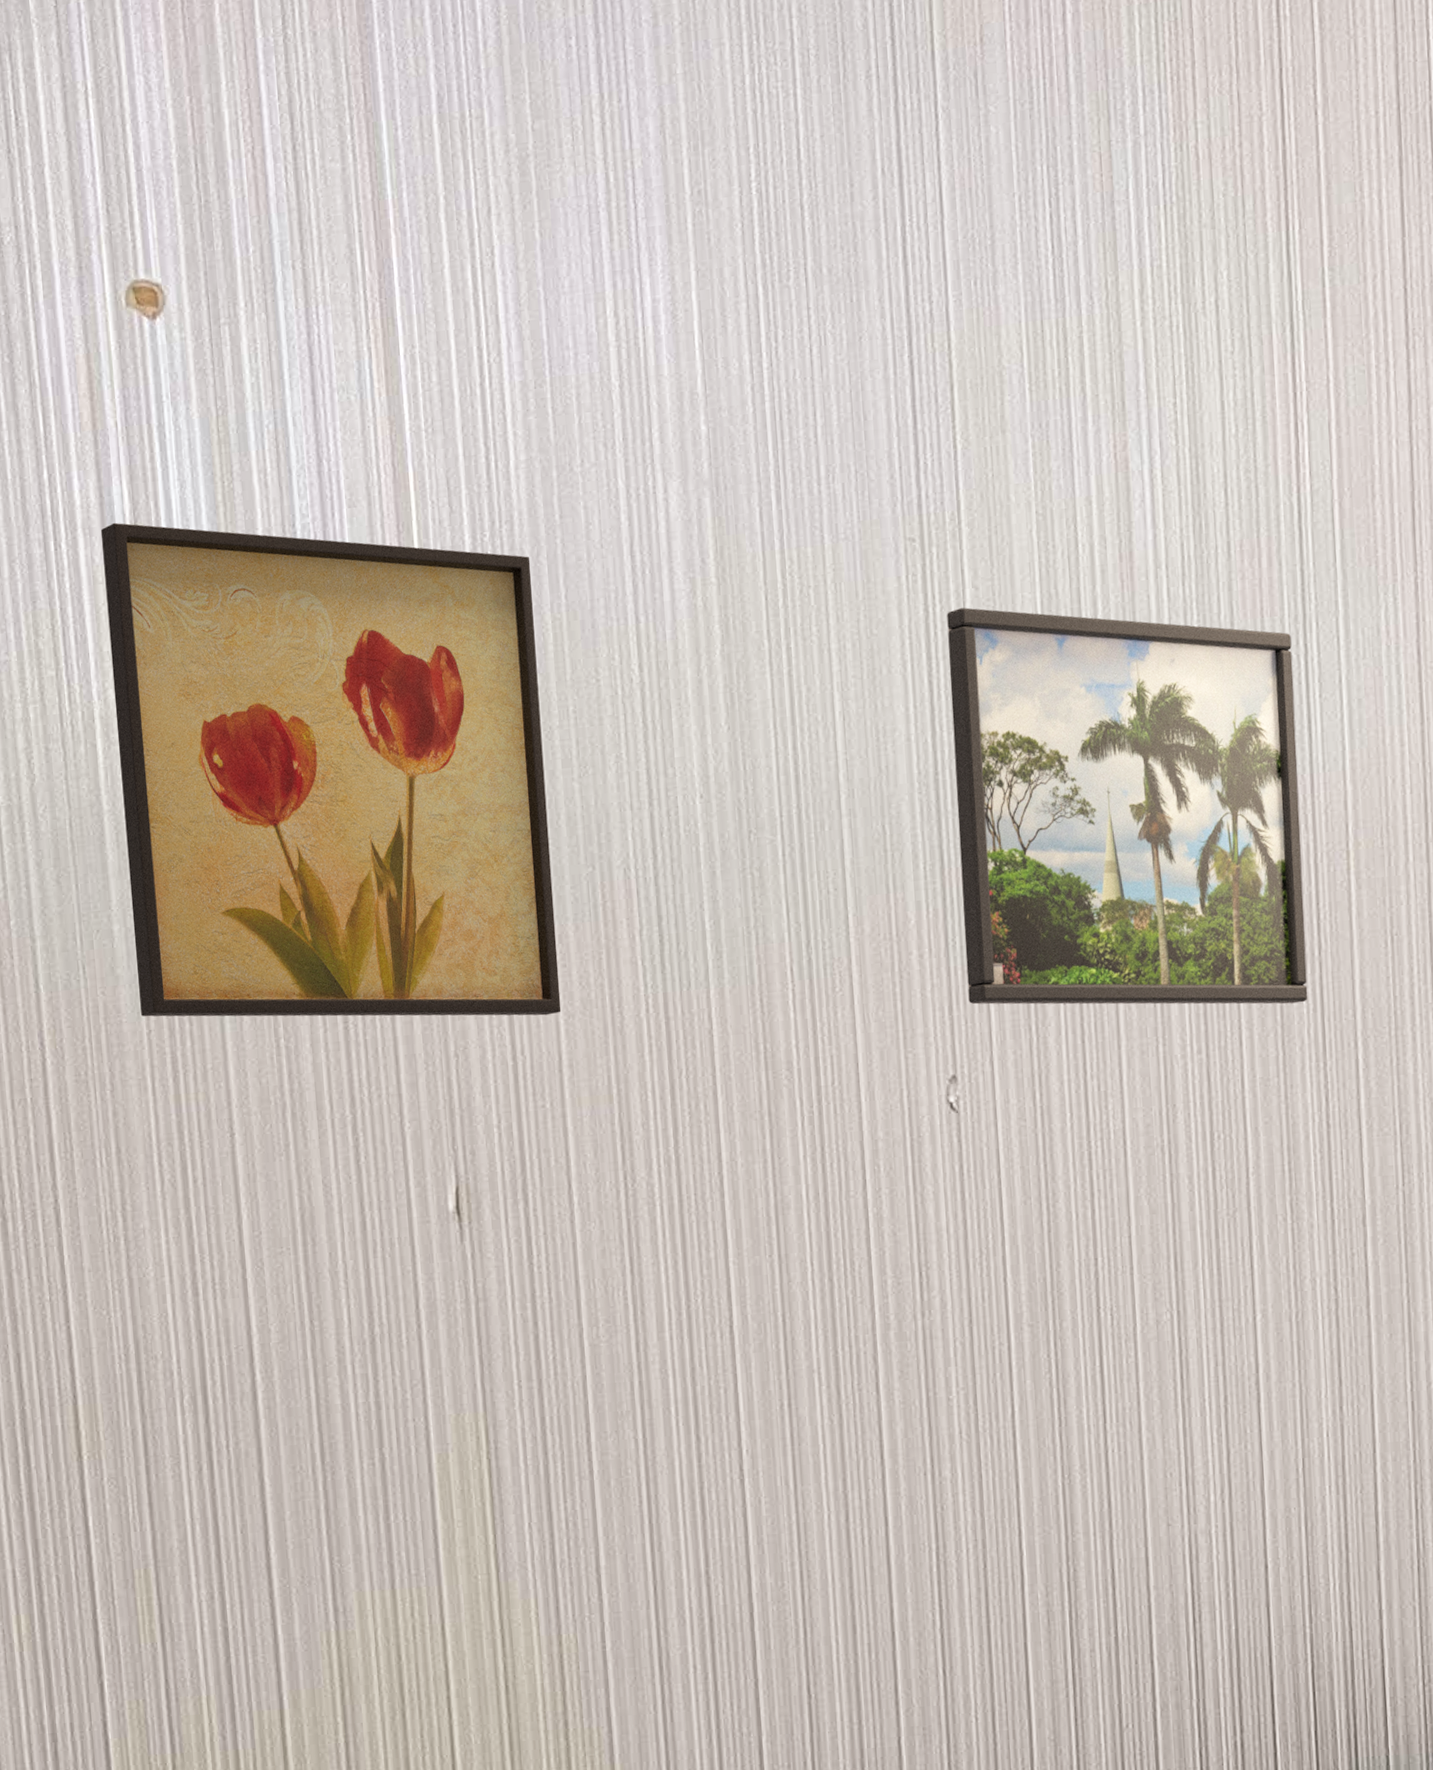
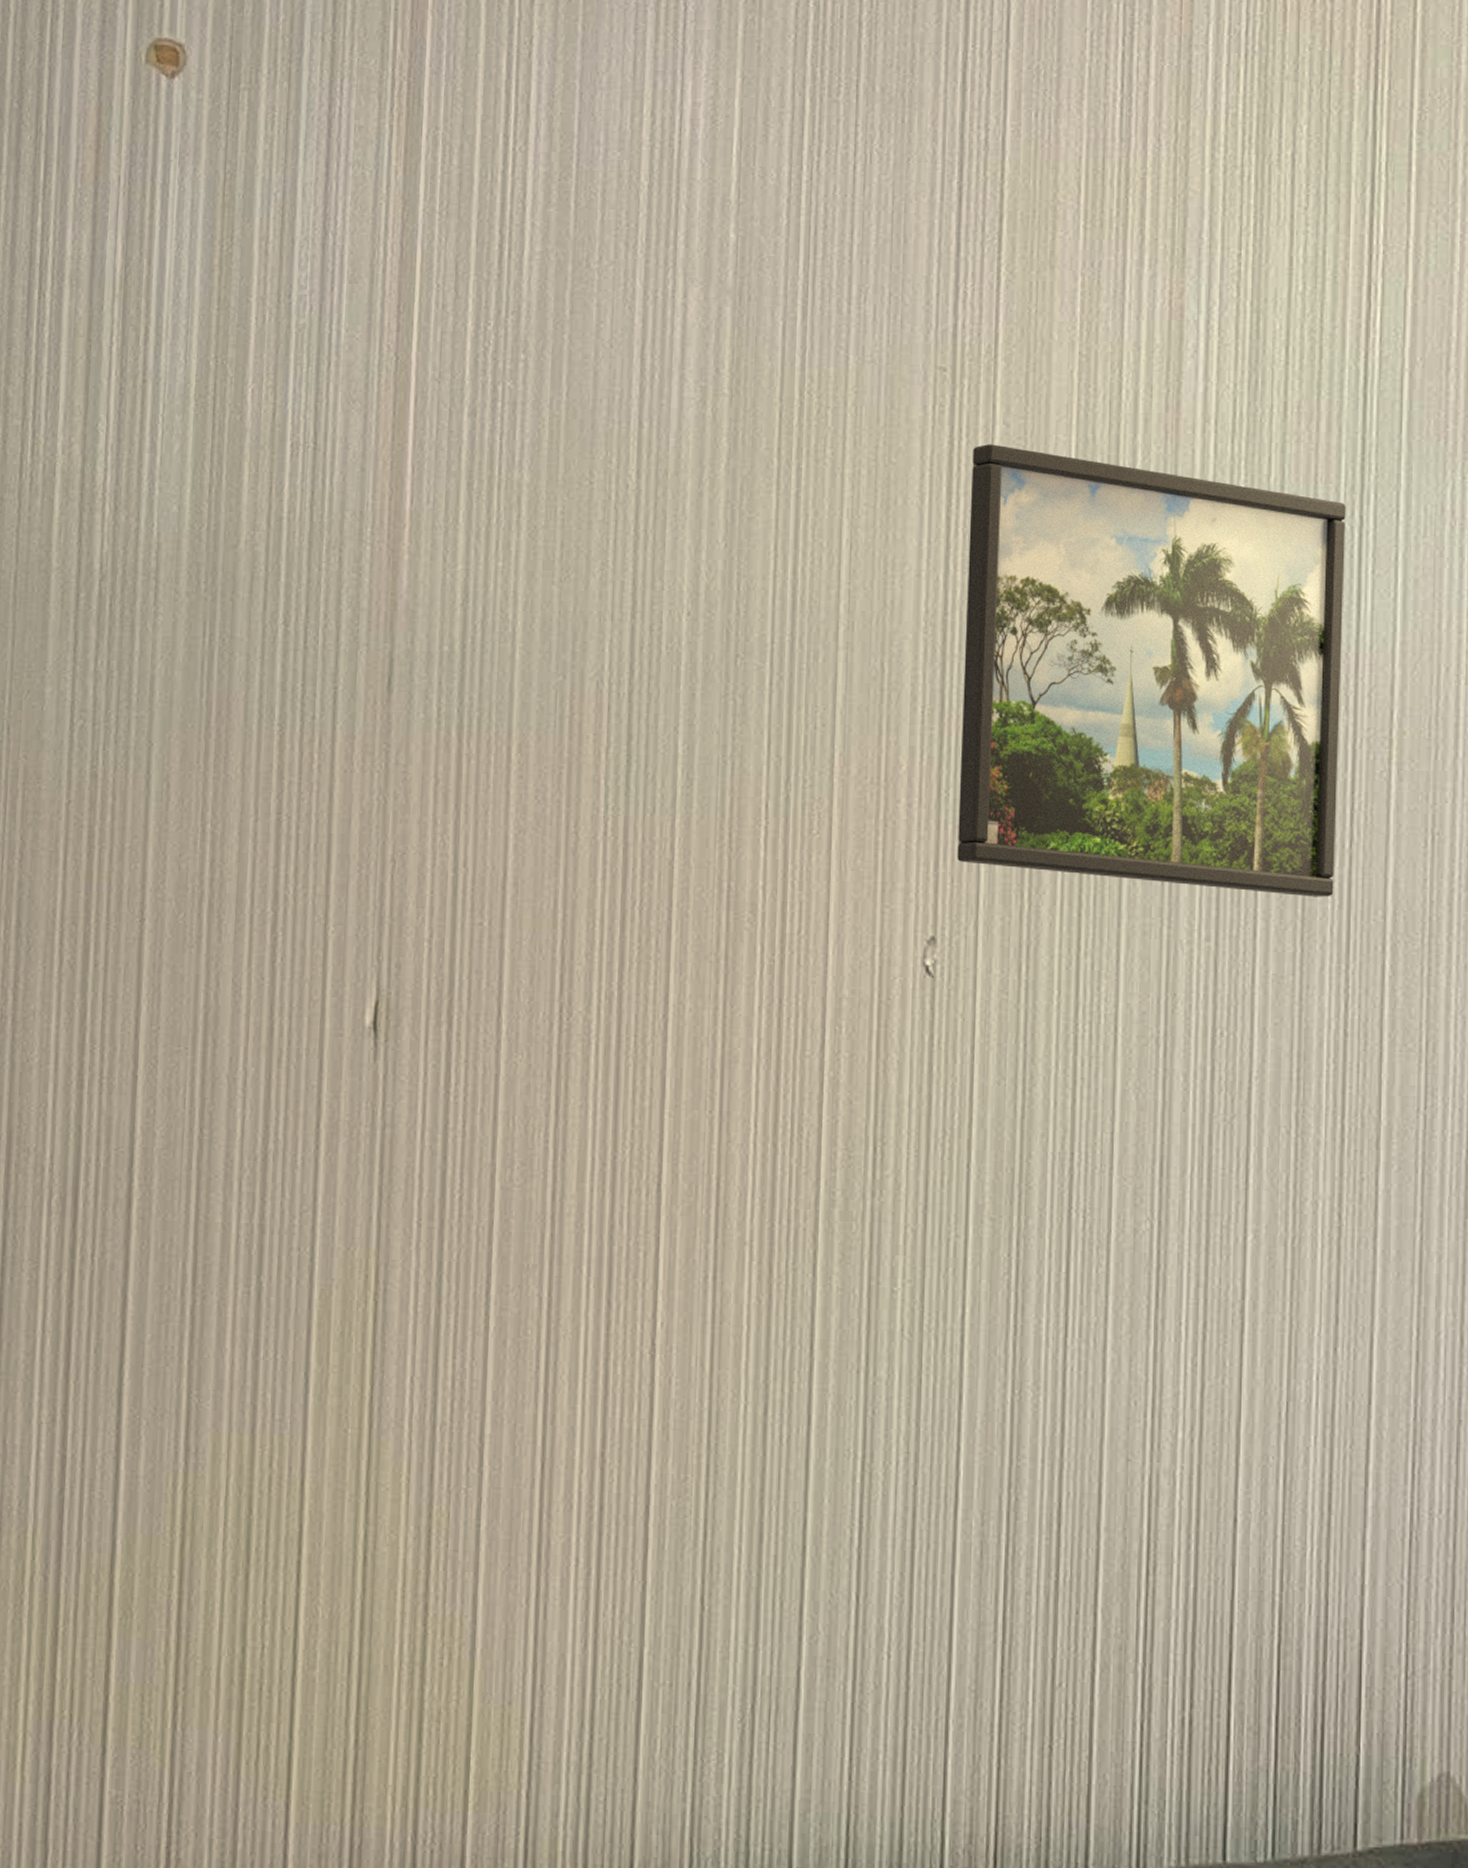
wall art: present [100,522,562,1017] -> none [62,276,534,828]

